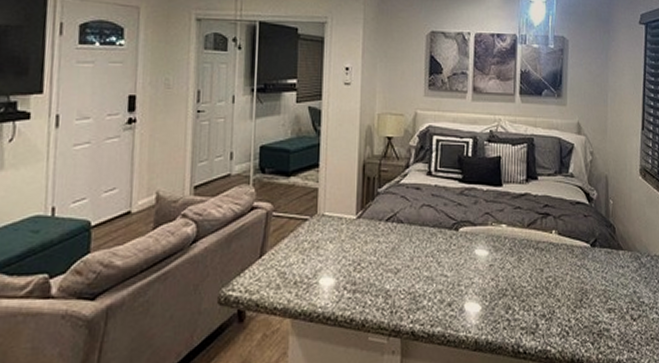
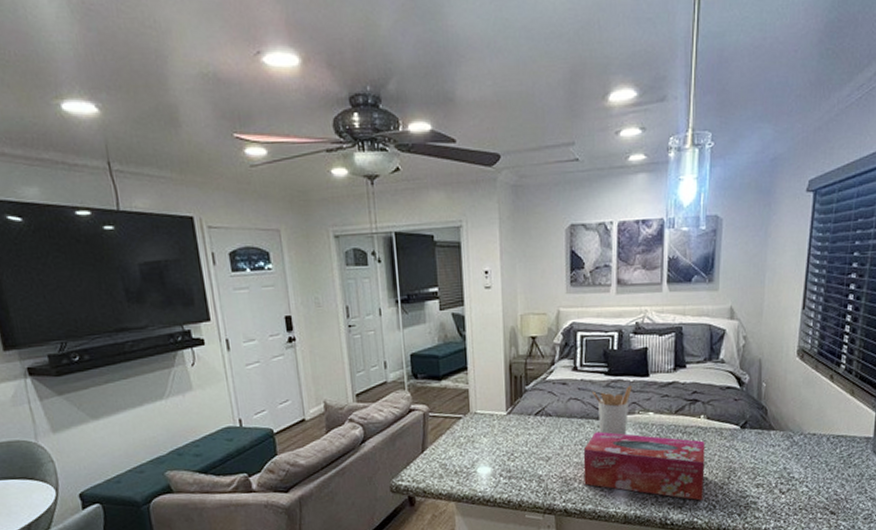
tissue box: none [434,243,557,326] -> present [583,431,705,501]
utensil holder: none [446,193,485,248] -> present [593,384,632,436]

